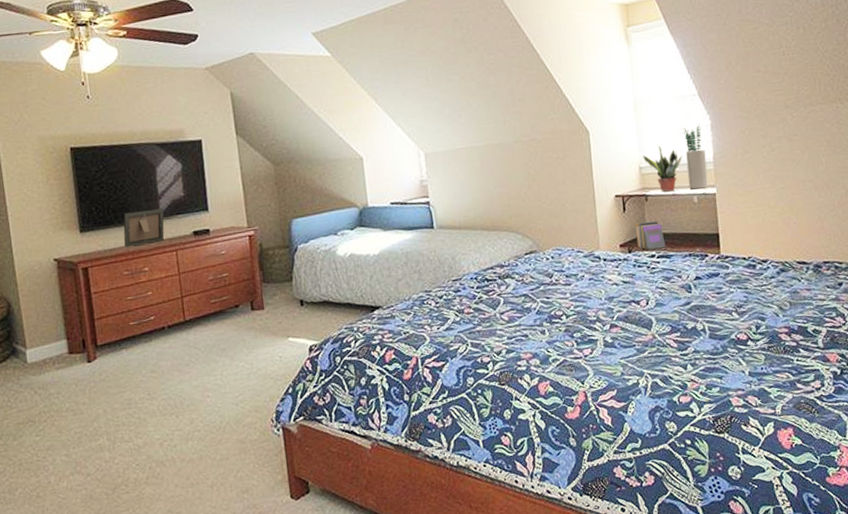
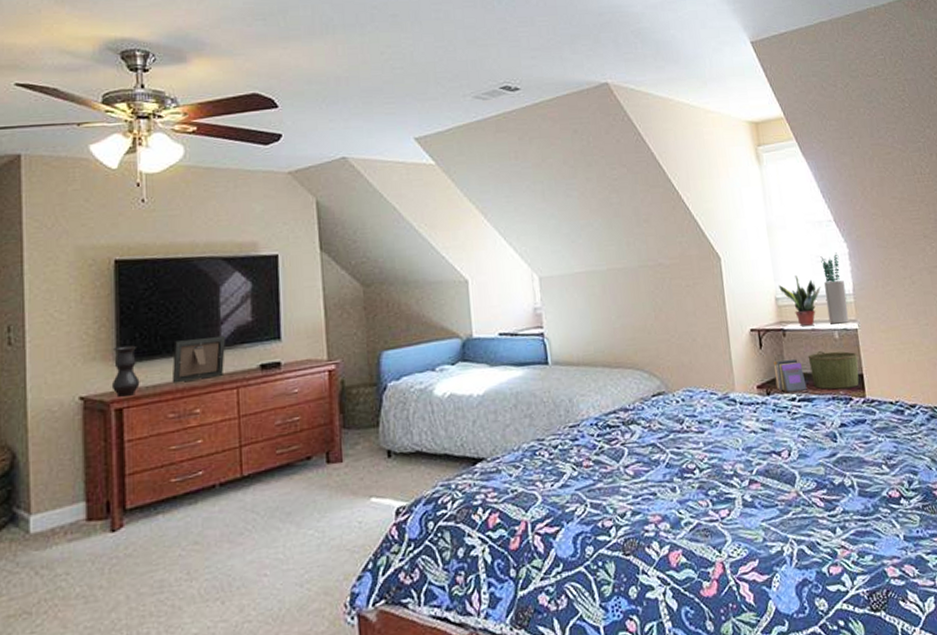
vase: none [76,217,99,259] -> present [111,345,140,397]
basket: none [668,213,715,248] -> present [808,351,859,390]

